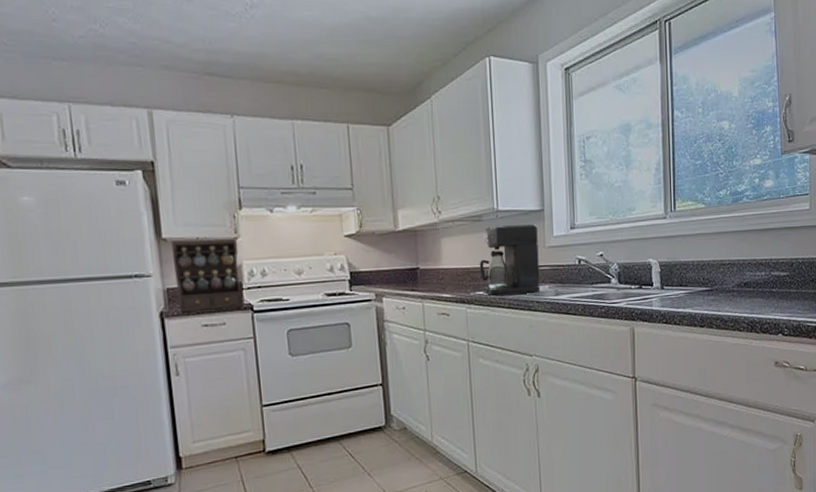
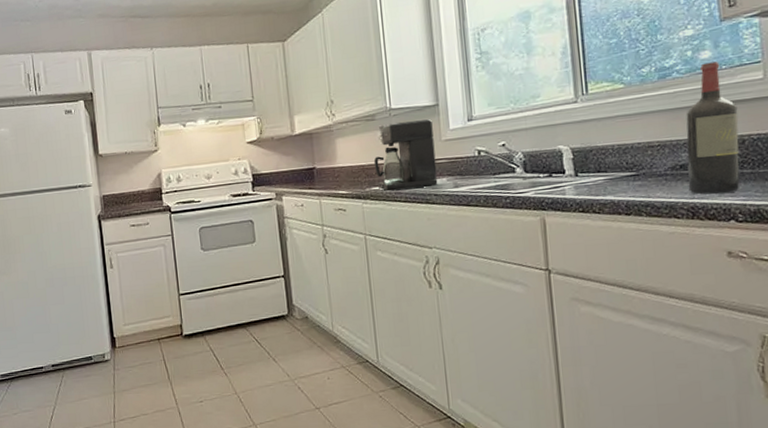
spice rack: present [170,238,244,313] -> none [105,151,163,216]
wine bottle: none [749,190,790,310] -> present [686,61,740,195]

